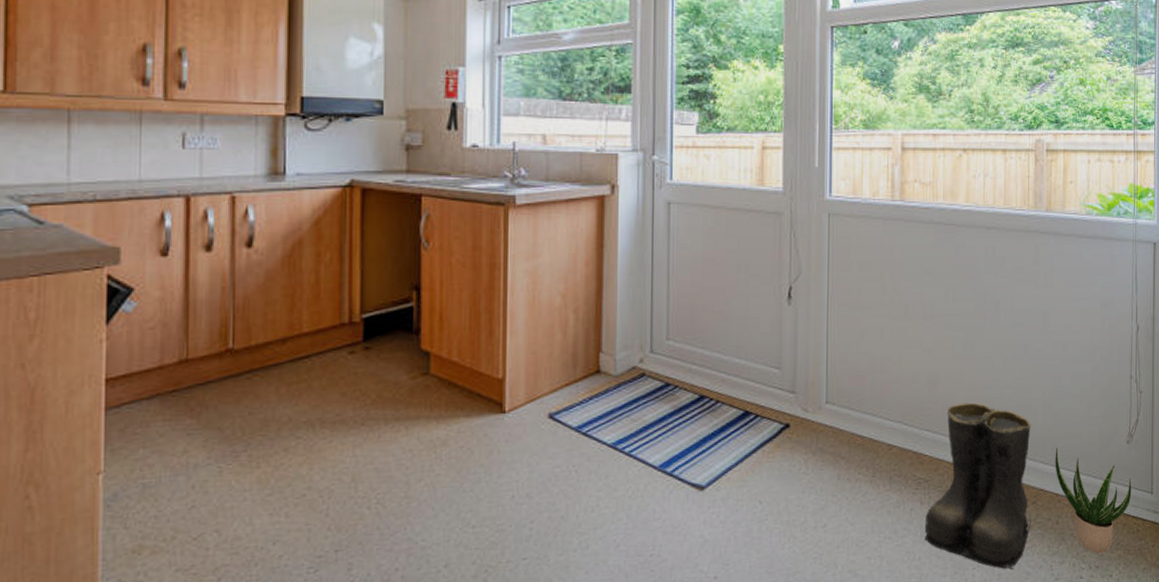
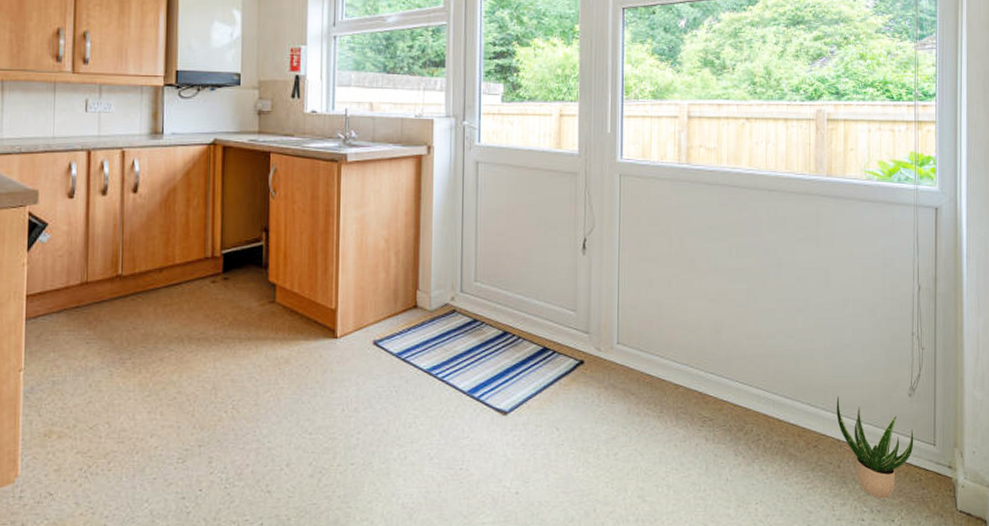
boots: present [924,402,1031,570] -> none [709,350,813,507]

